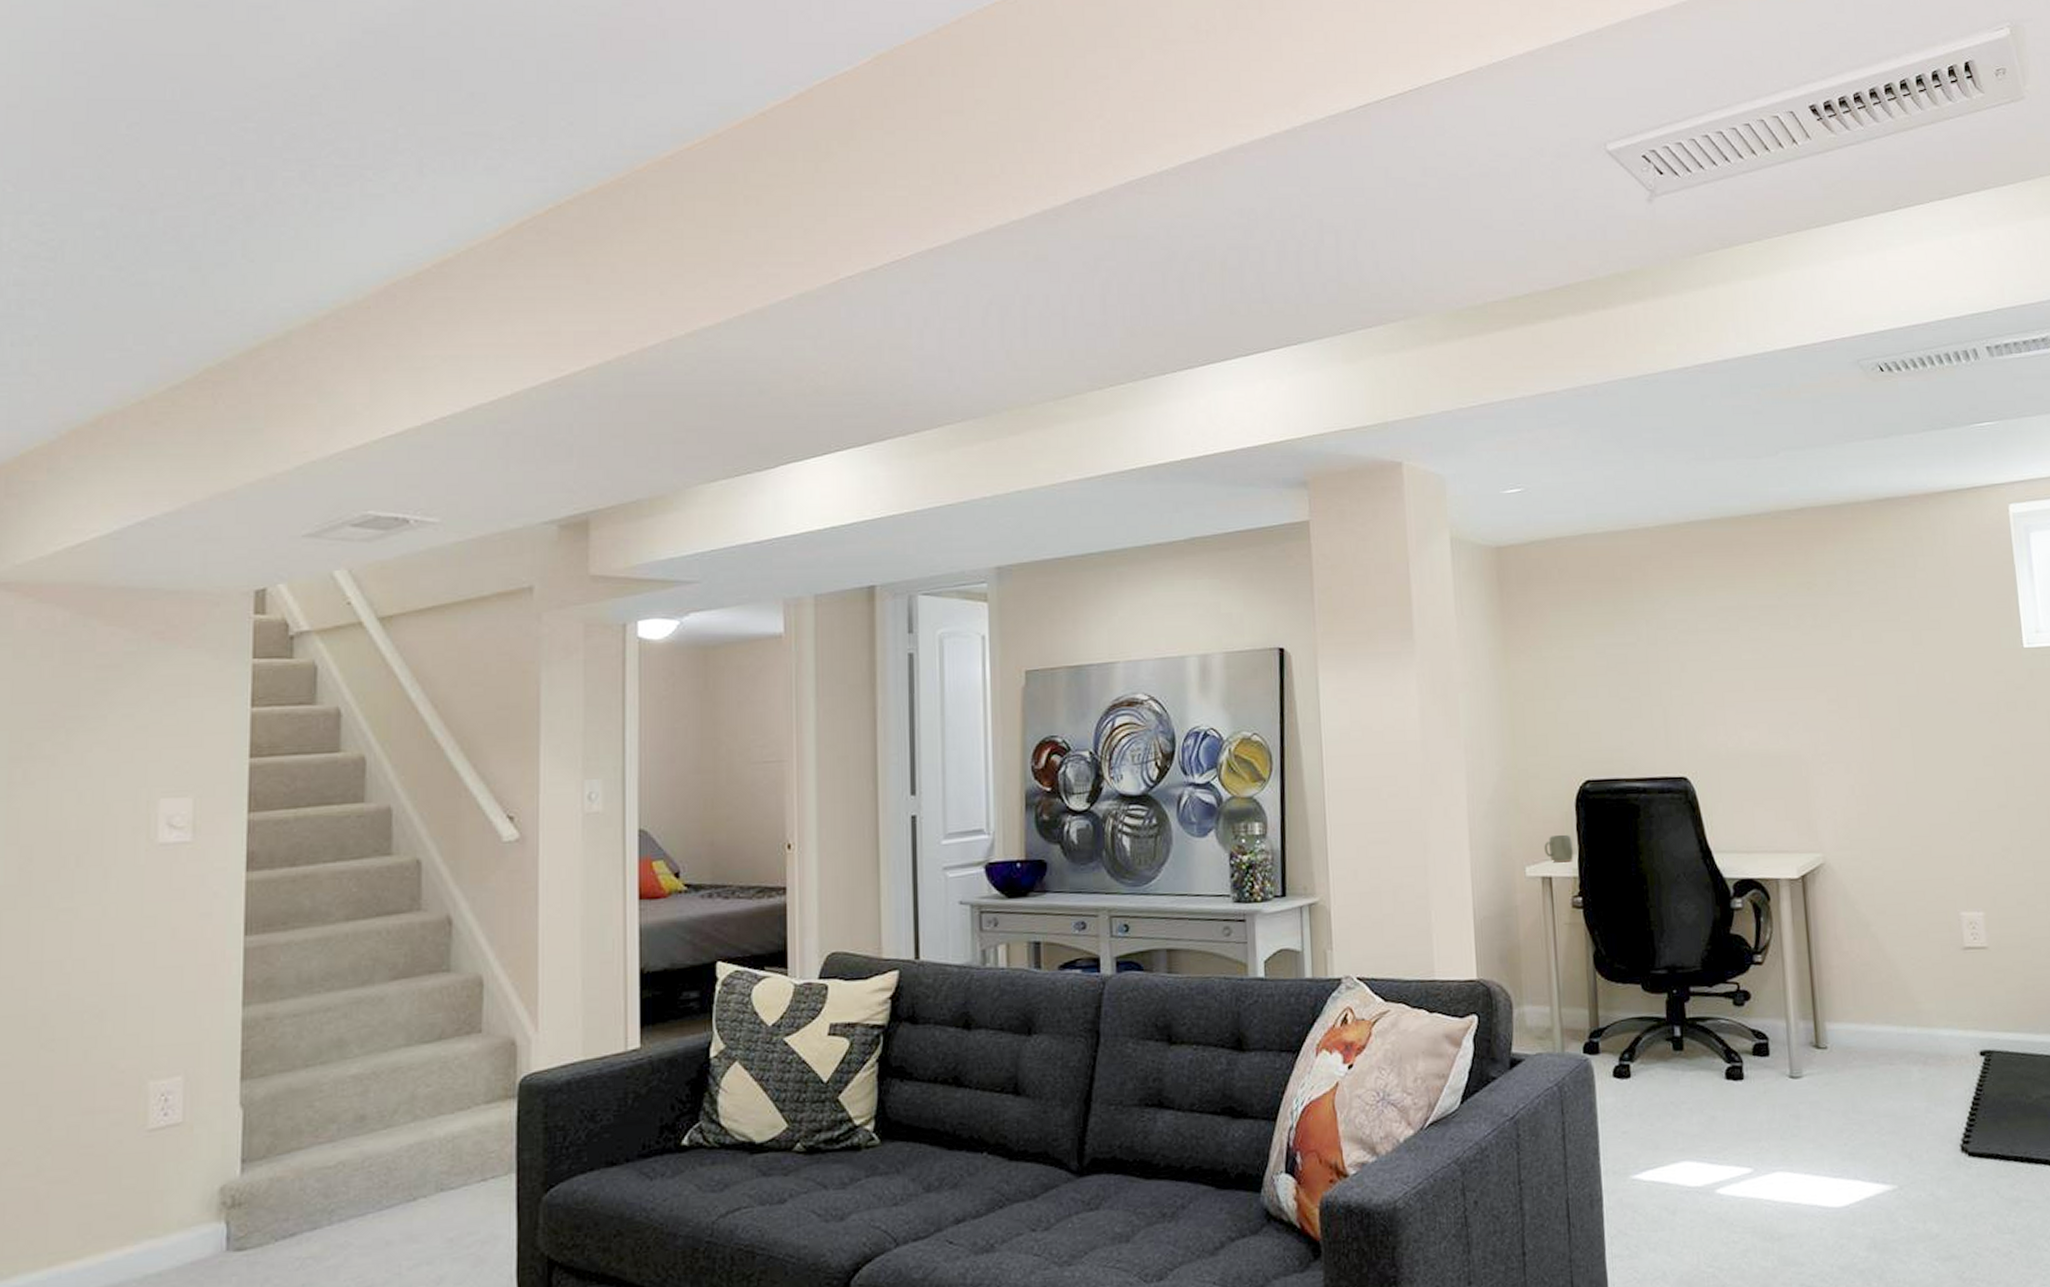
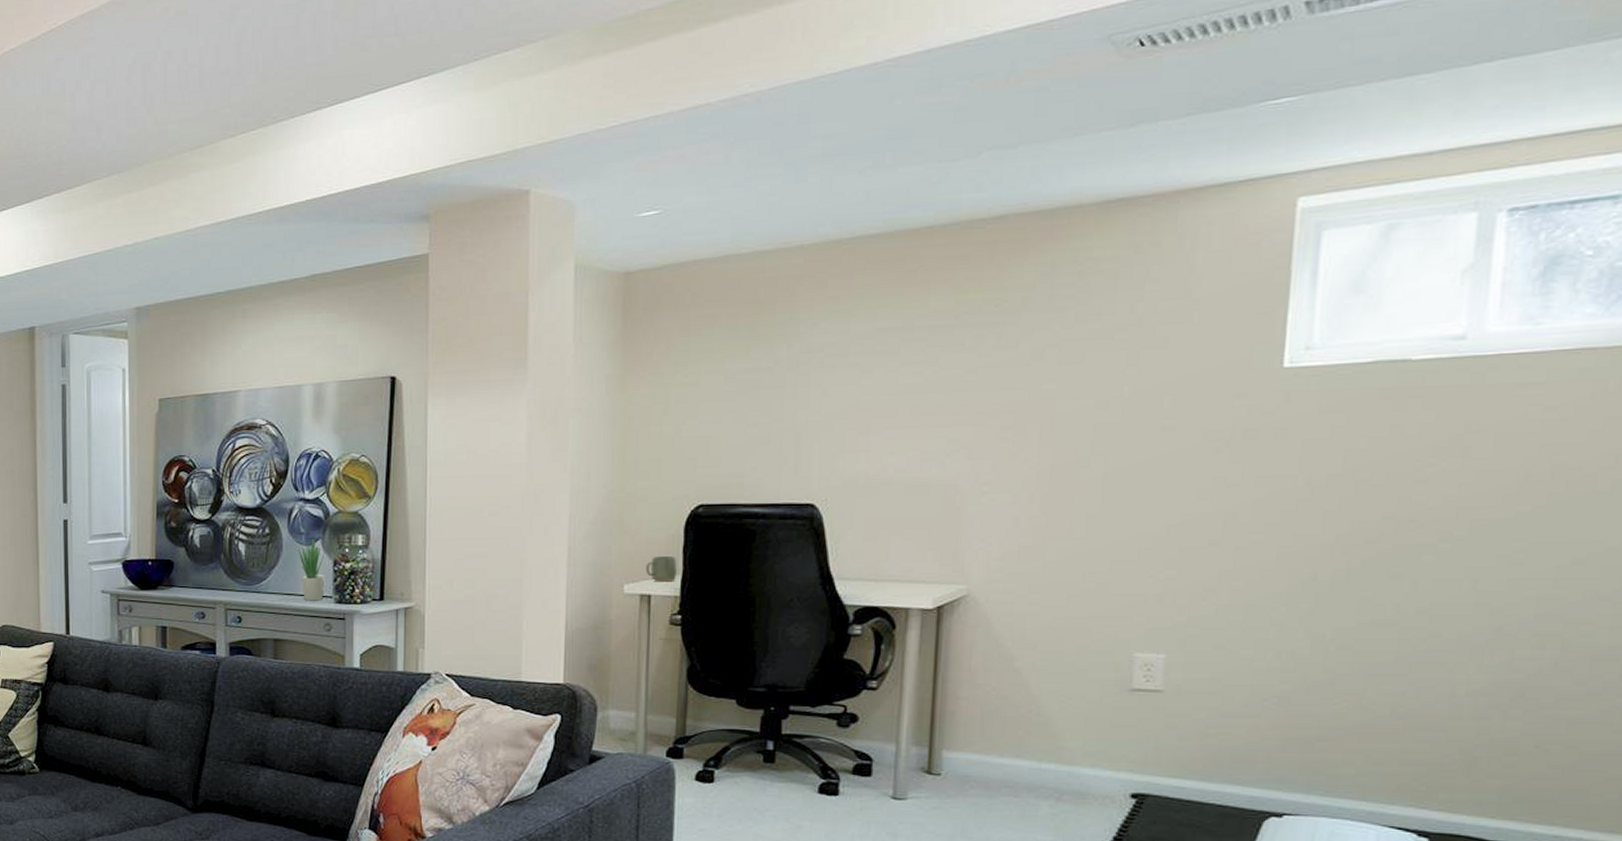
potted plant: none [1189,827,1221,902] -> present [298,537,325,601]

